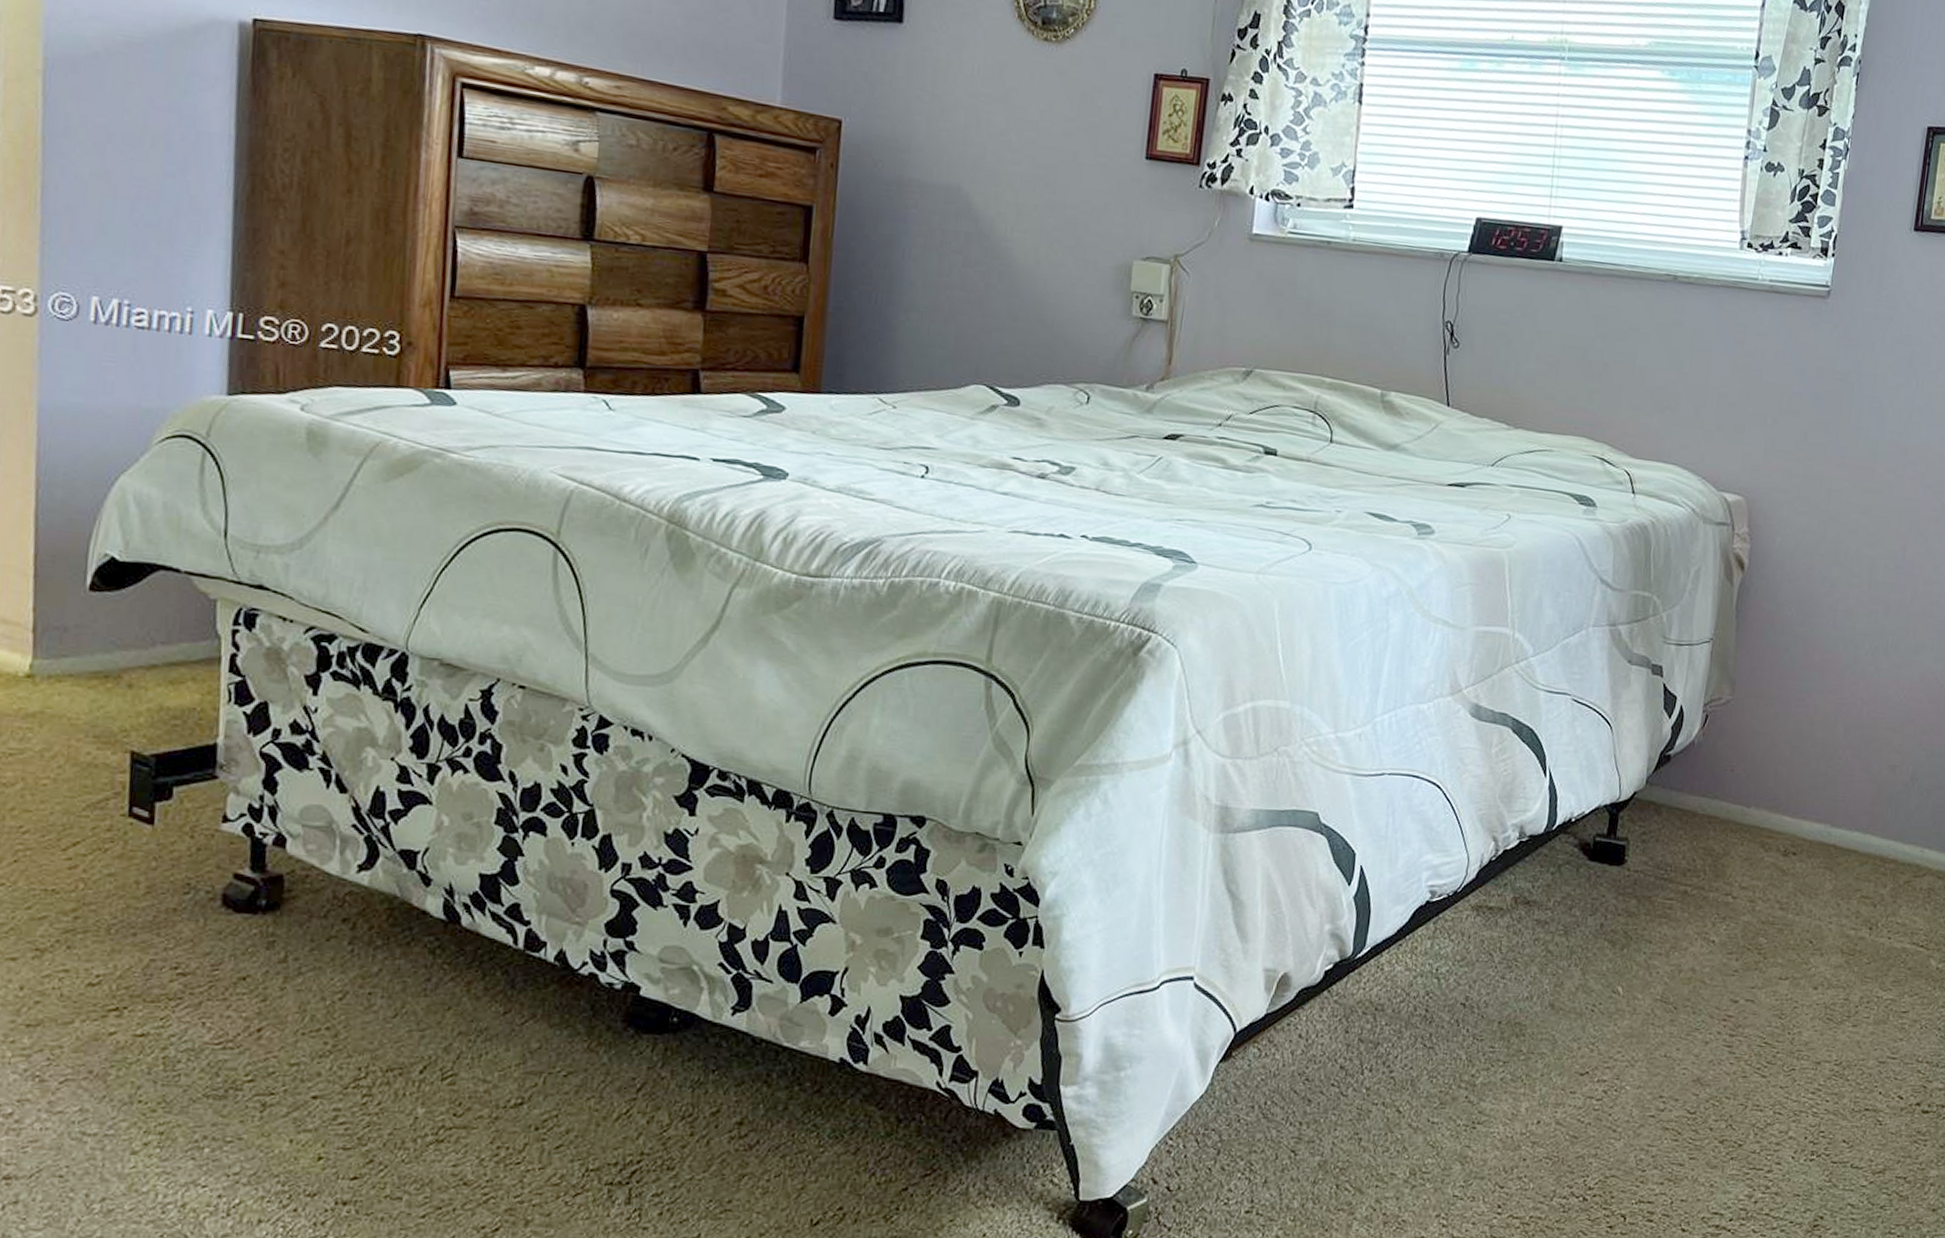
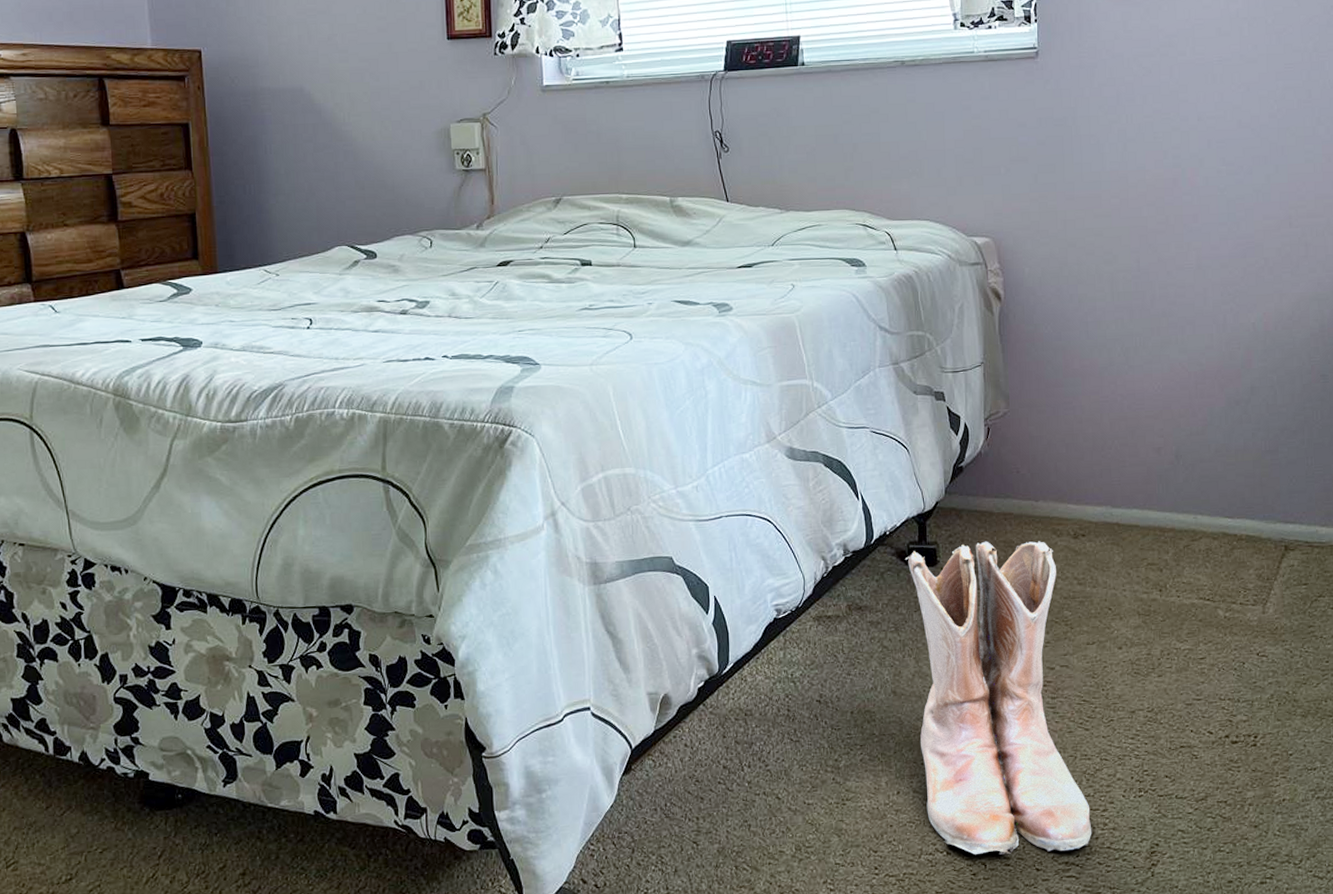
boots: none [1568,845,1759,1213] -> present [904,541,1092,855]

